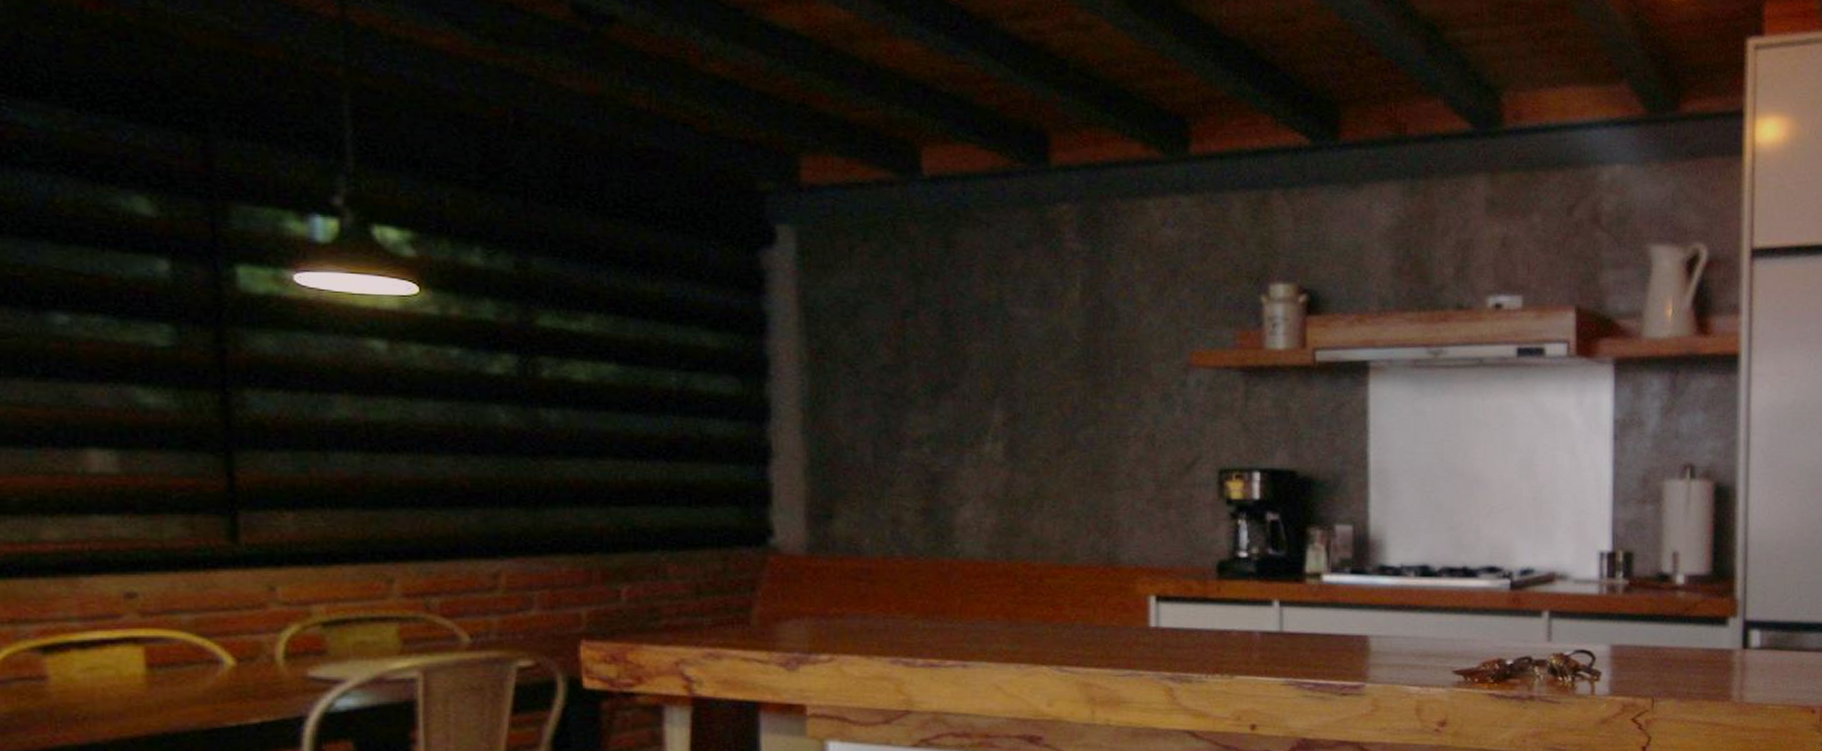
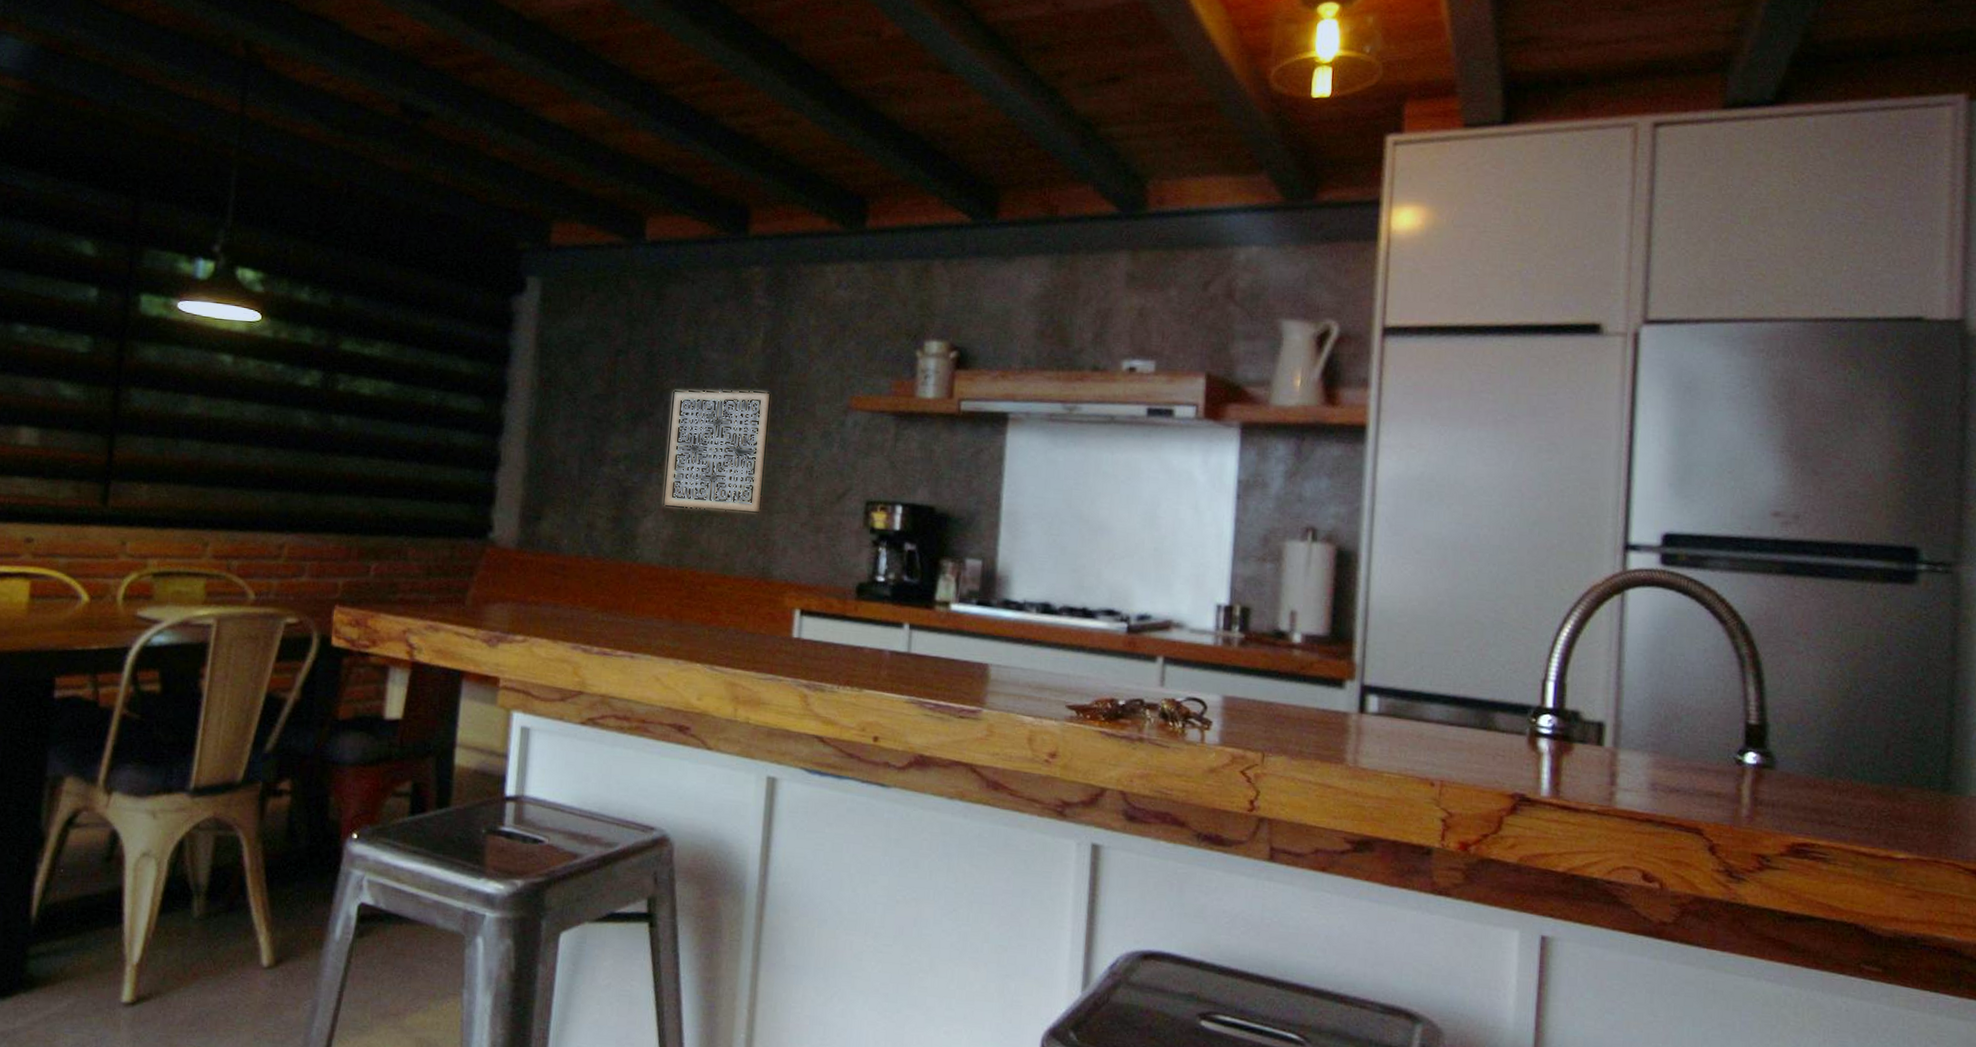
wall art: none [978,350,1100,493] -> present [662,388,772,514]

